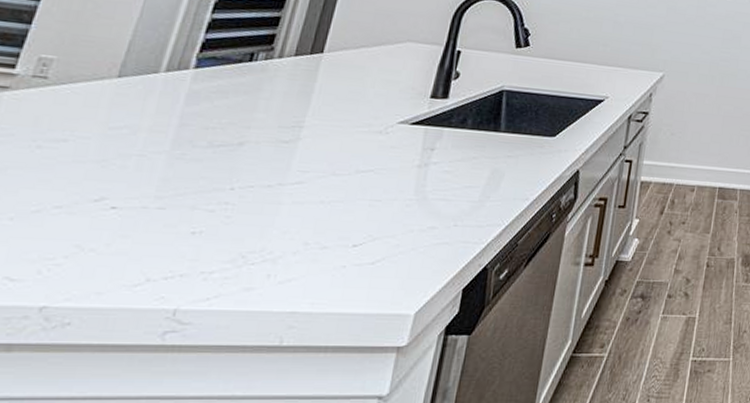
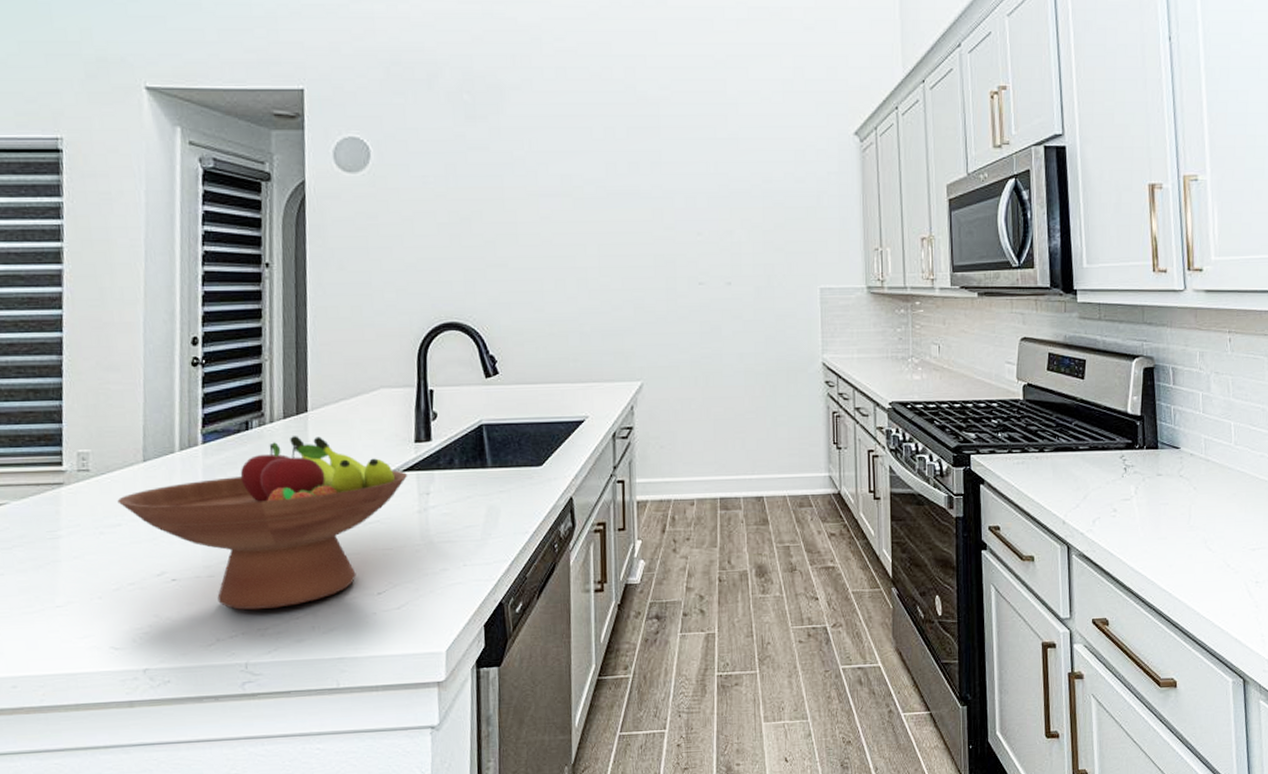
fruit bowl: none [71,74,415,251] -> present [117,436,407,610]

